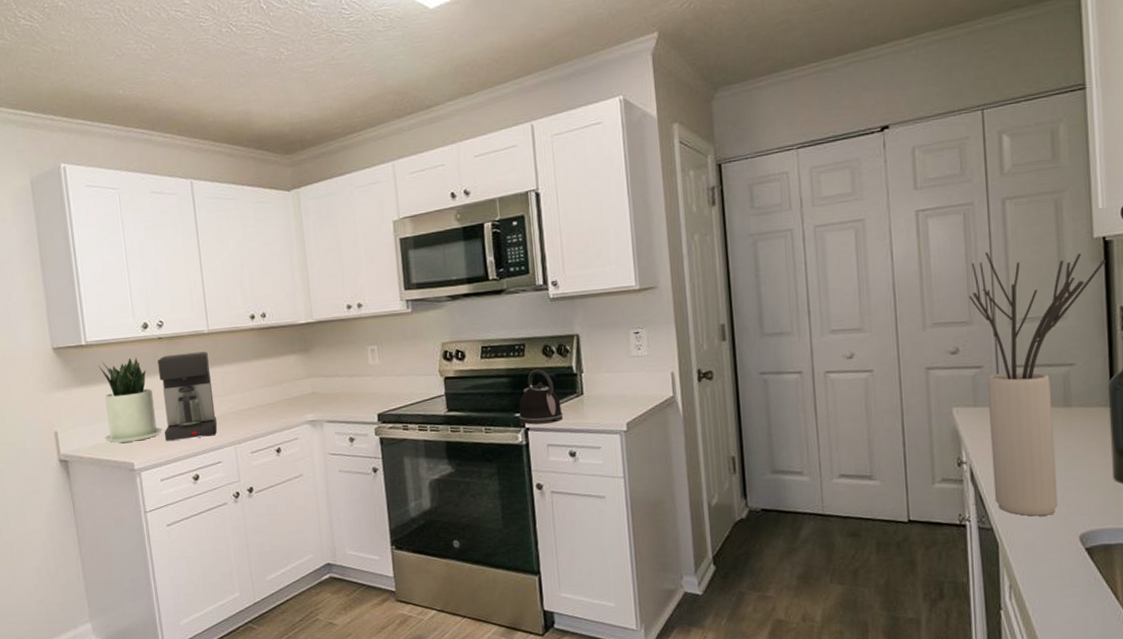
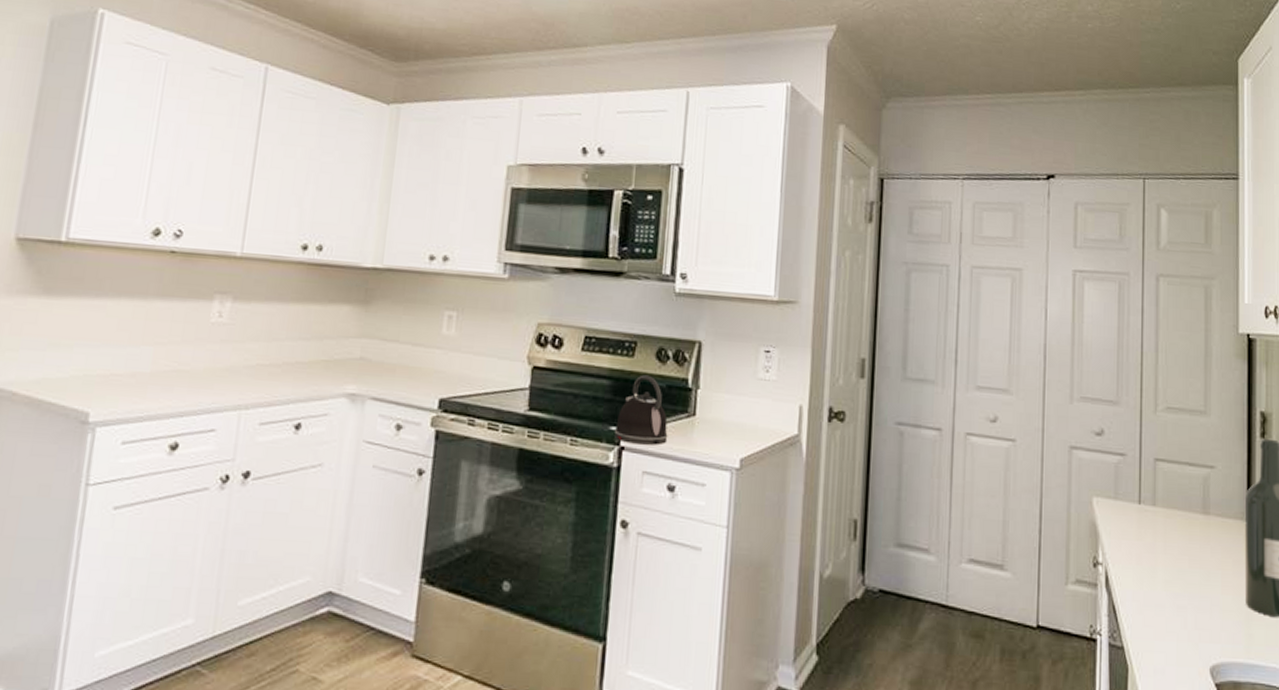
planter: present [98,358,162,443] -> none [56,269,145,384]
coffee maker: present [157,351,218,441] -> none [144,275,234,393]
vase: present [968,252,1107,516] -> none [1118,328,1250,639]

